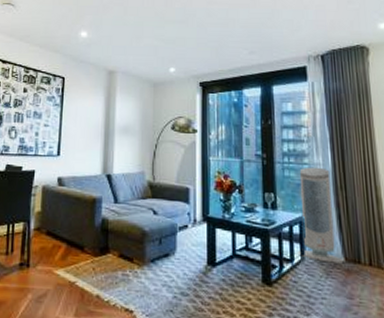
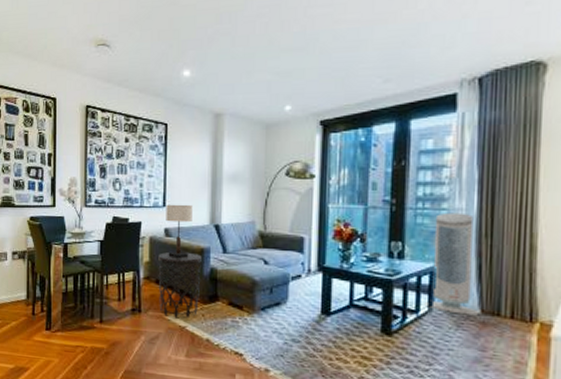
side table: none [49,202,94,273] -> present [158,252,202,319]
table lamp: none [59,153,86,209] -> present [166,204,193,259]

